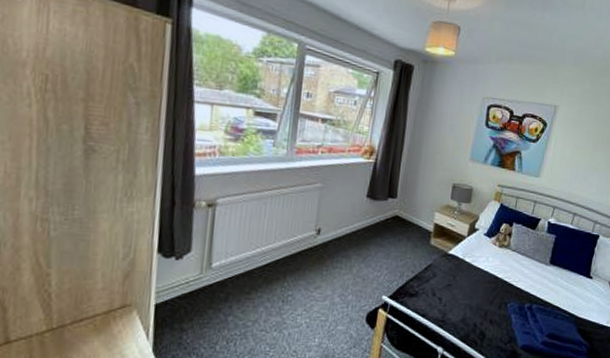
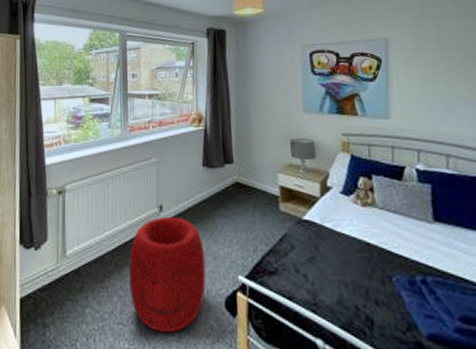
pouf: none [276,240,356,340] -> present [129,217,206,334]

